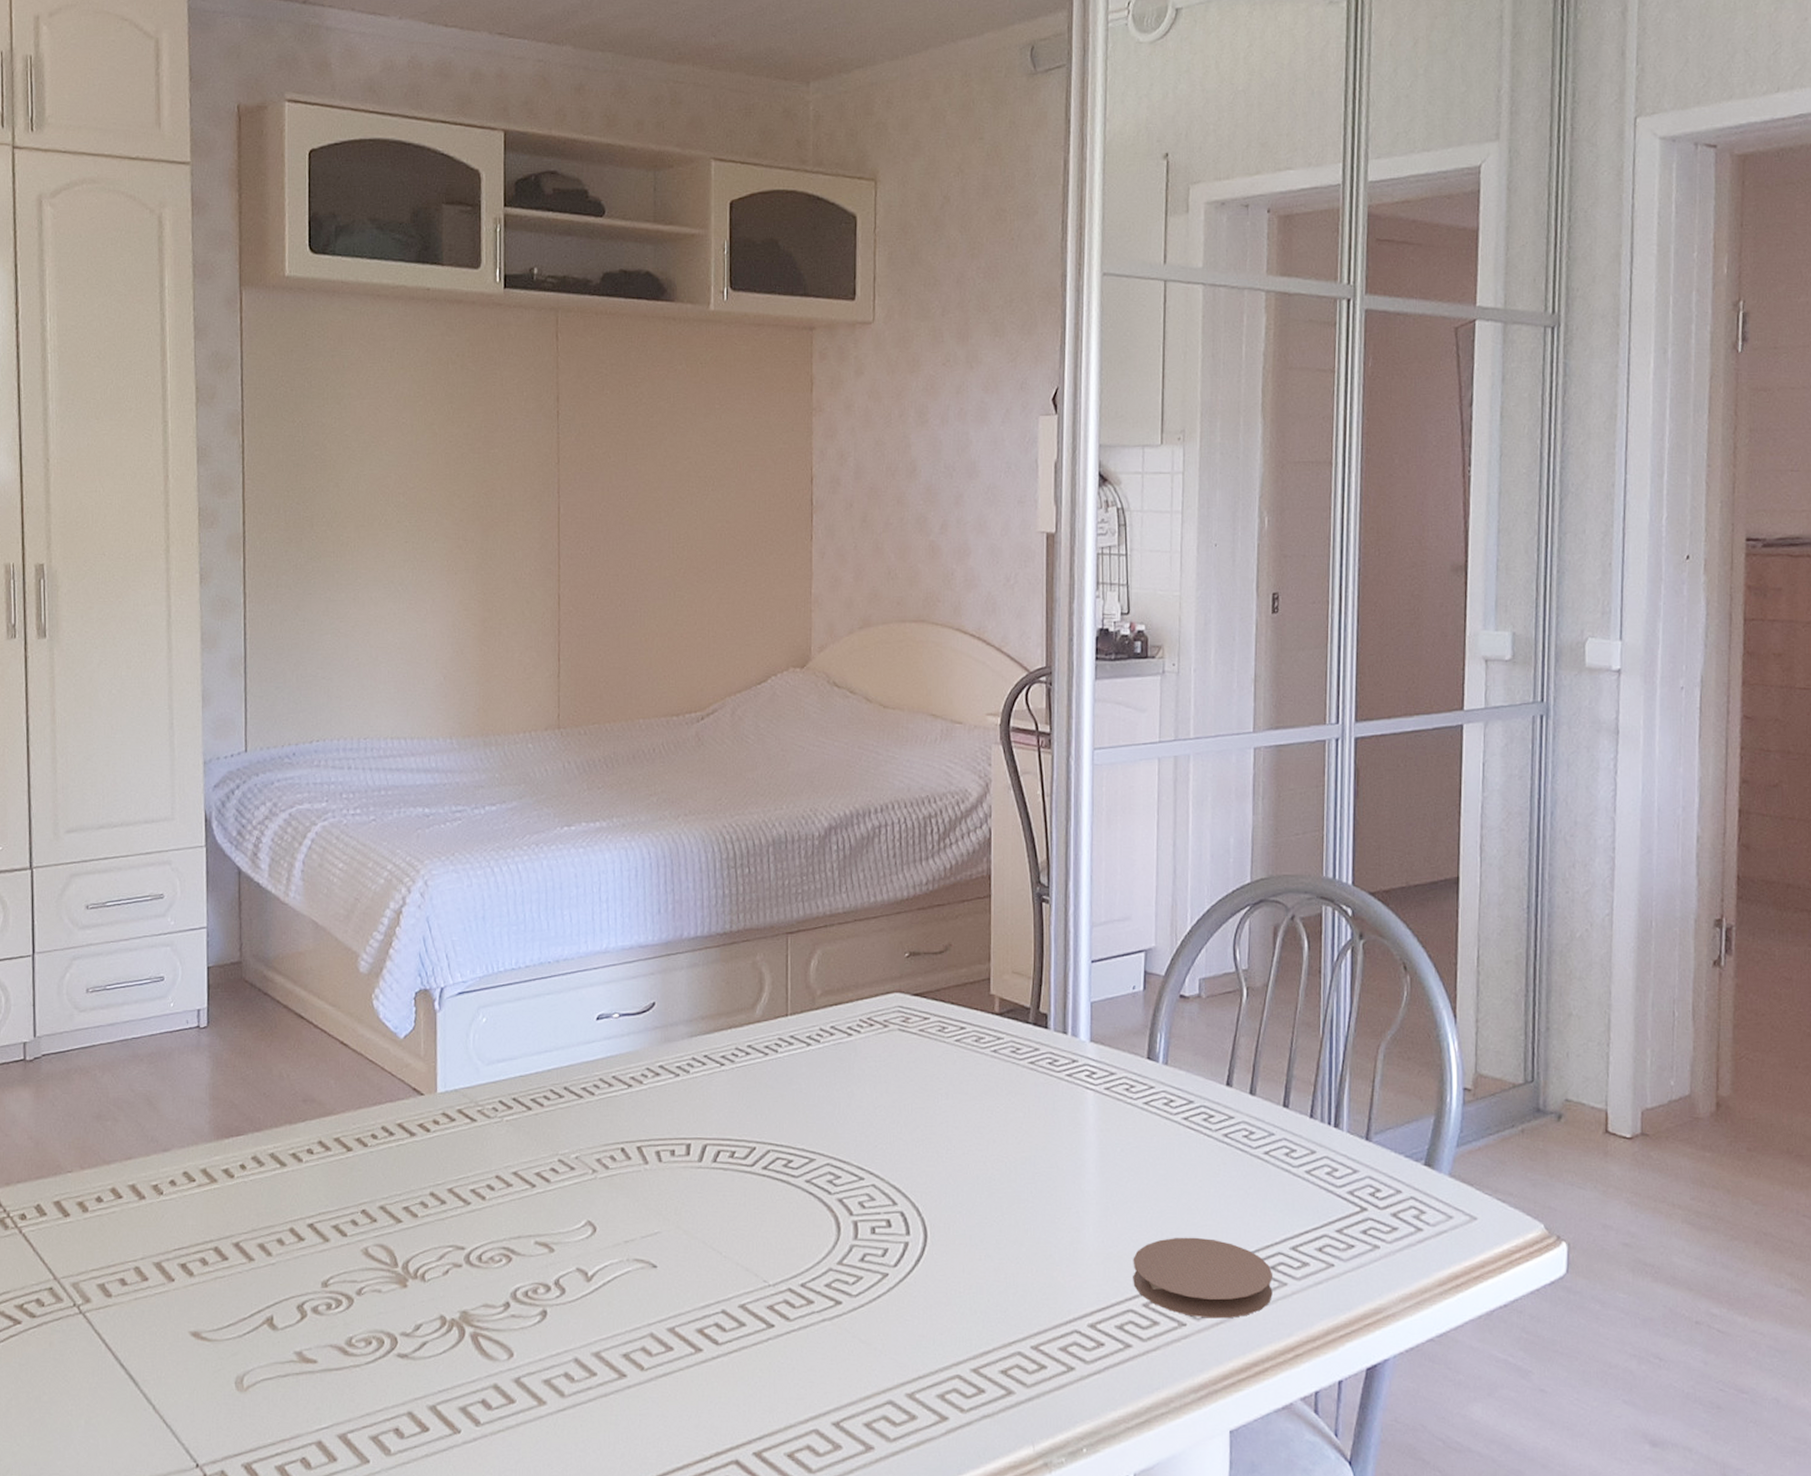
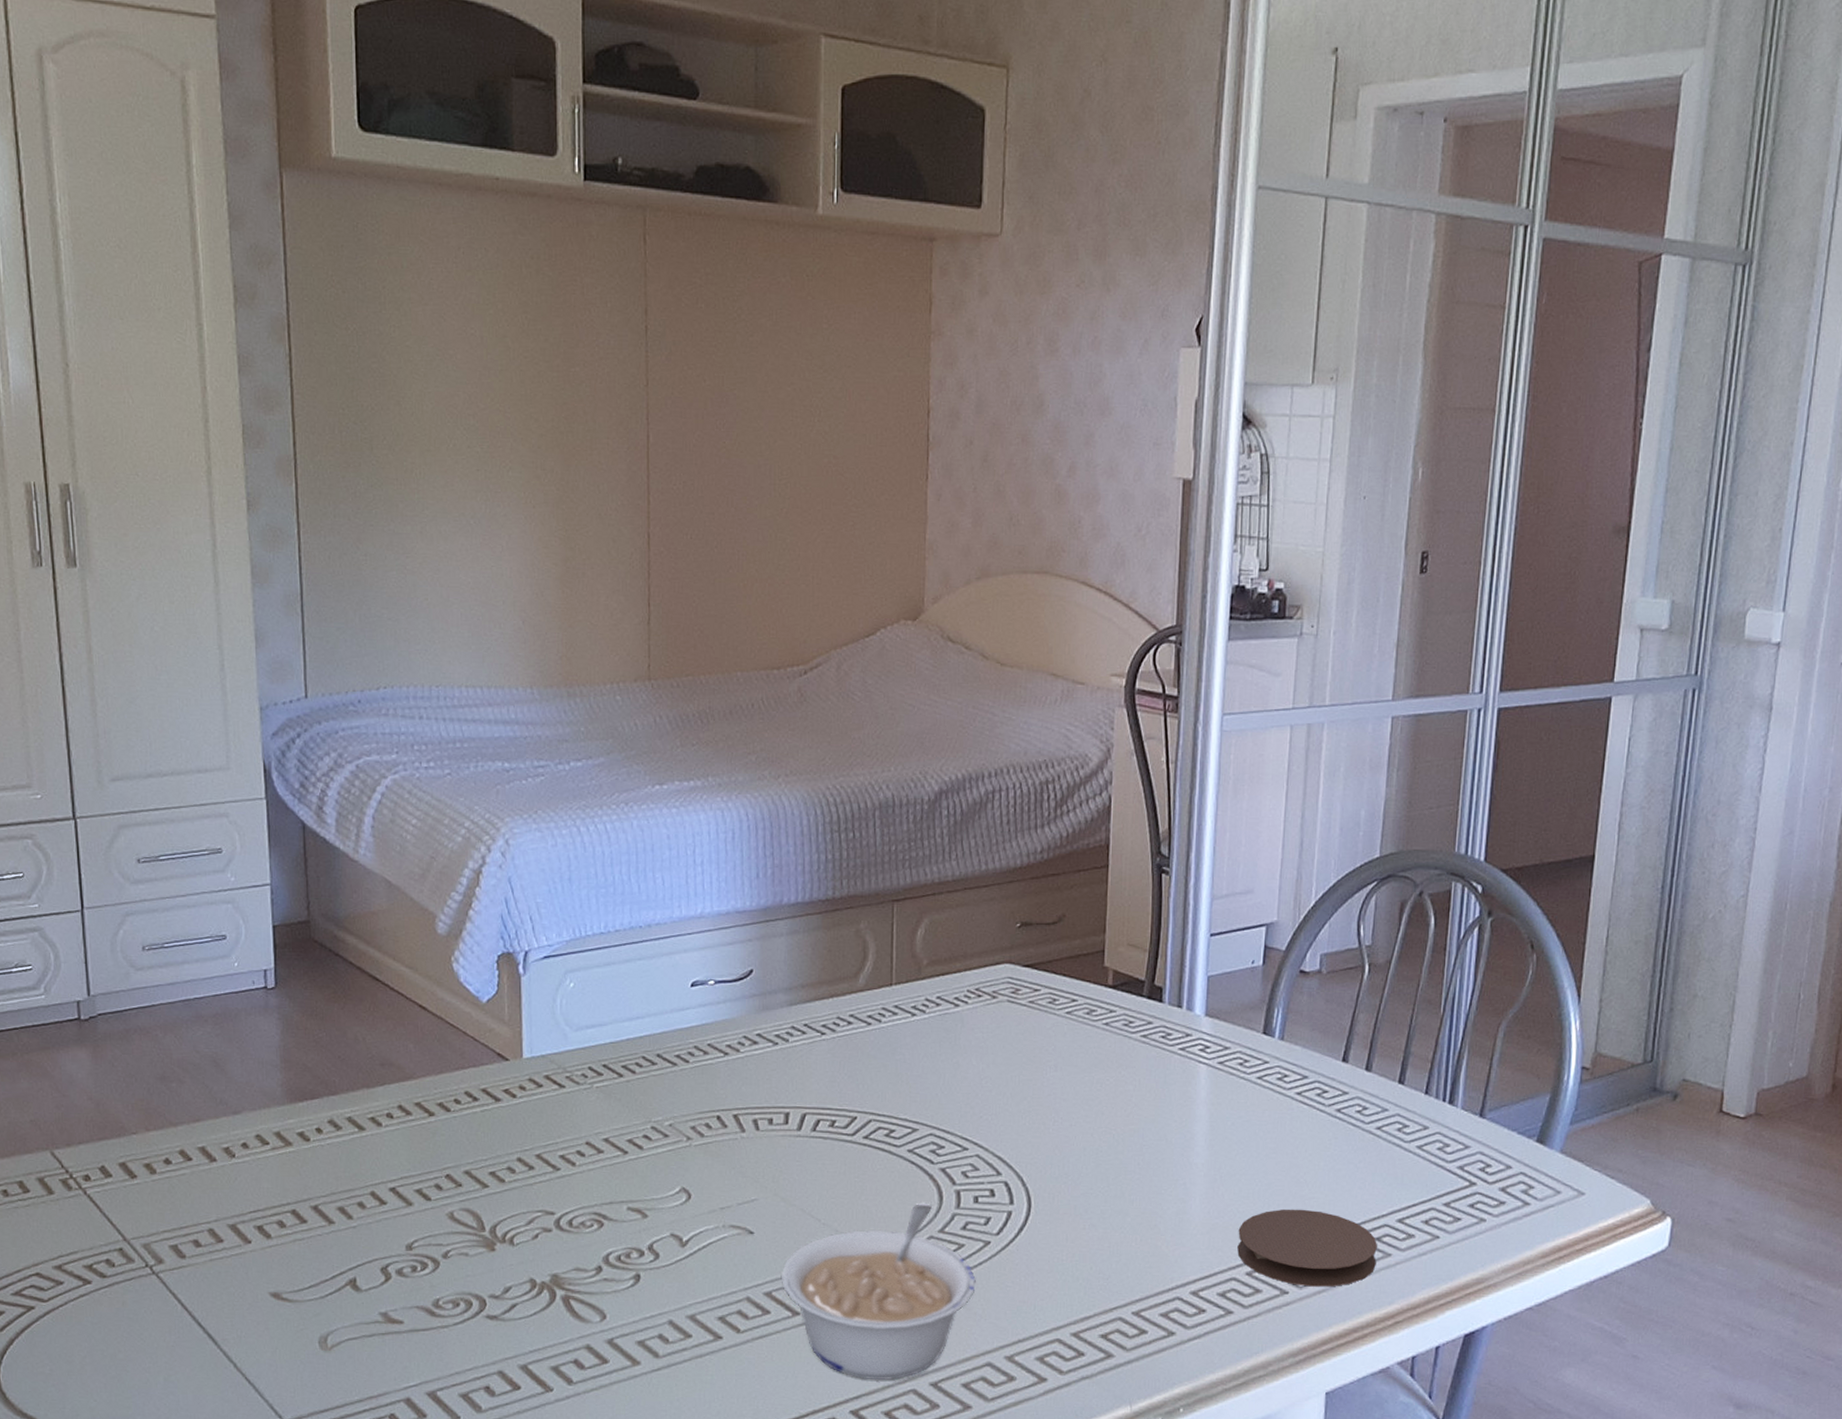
legume: none [683,1235,875,1420] -> present [780,1204,976,1381]

